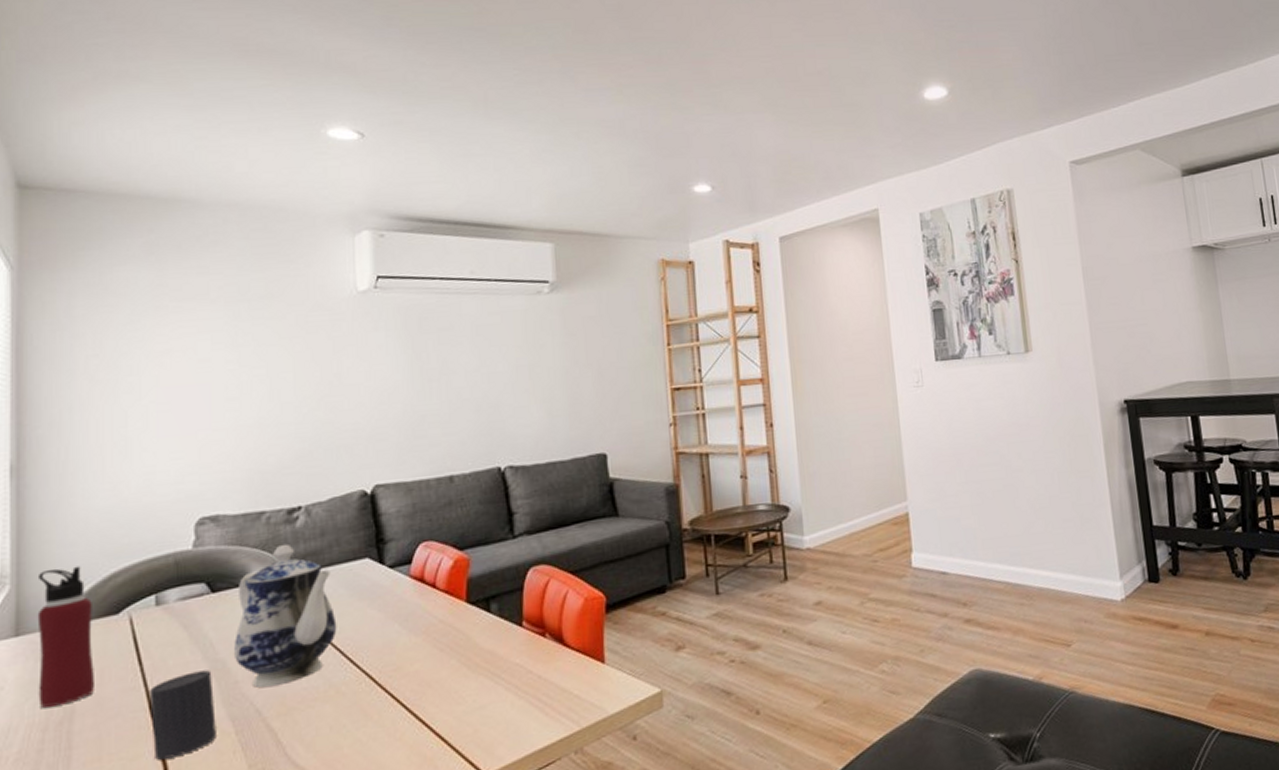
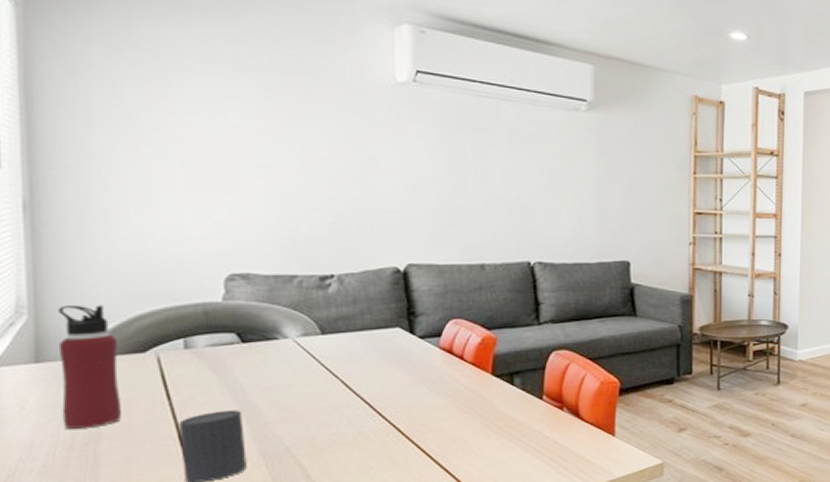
teapot: present [234,544,337,688] -> none [265,307,367,430]

